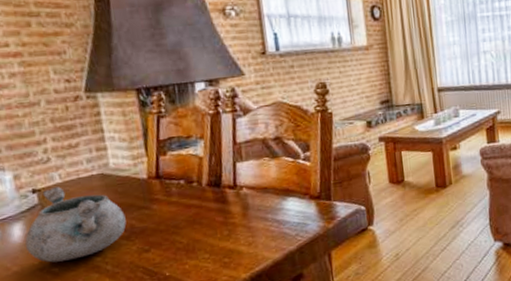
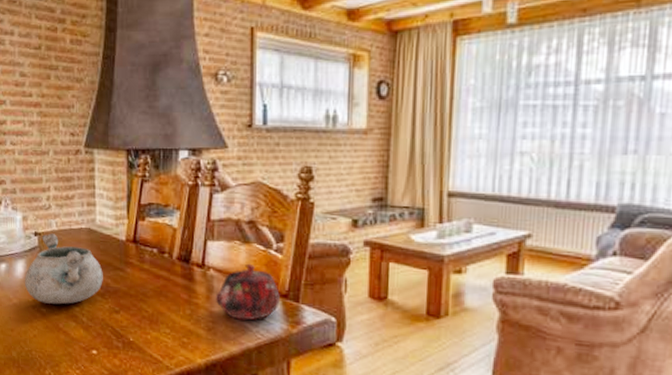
teapot: none [251,175,314,229] -> present [215,263,280,321]

